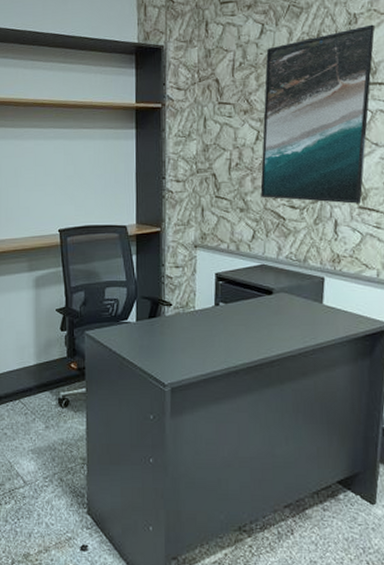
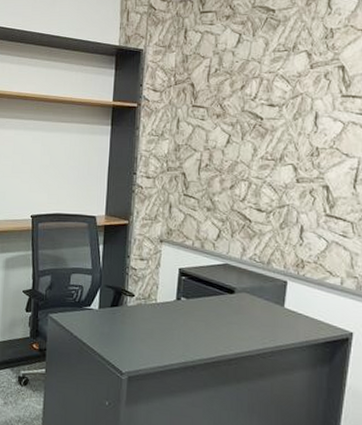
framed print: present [260,24,375,204] -> none [228,39,350,211]

